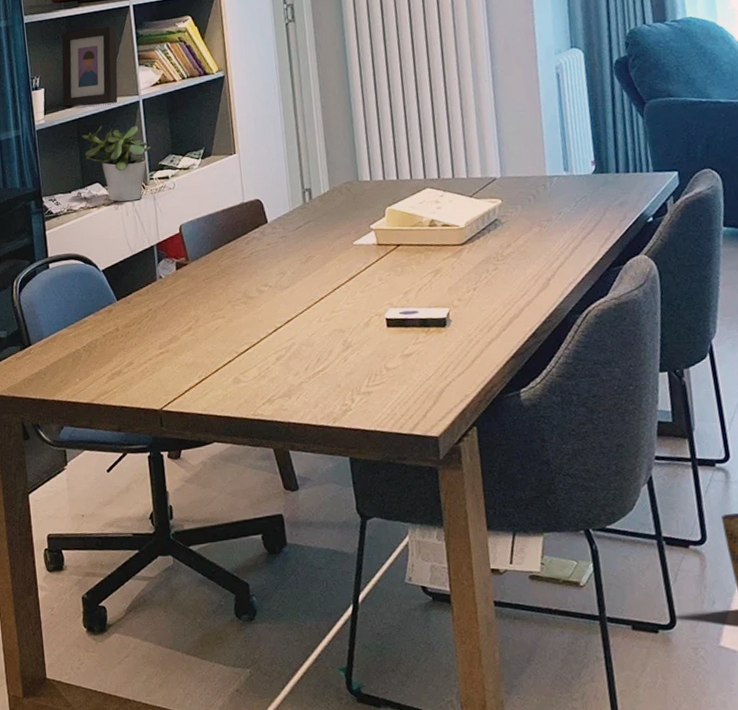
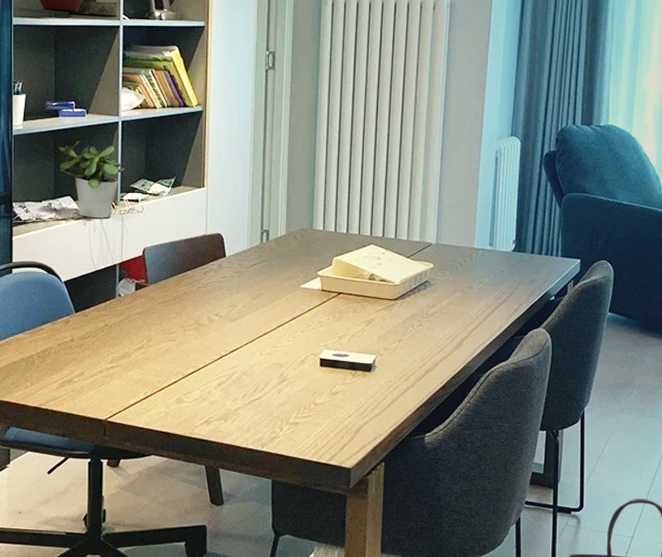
picture frame: present [61,25,118,108] -> none [42,41,105,120]

